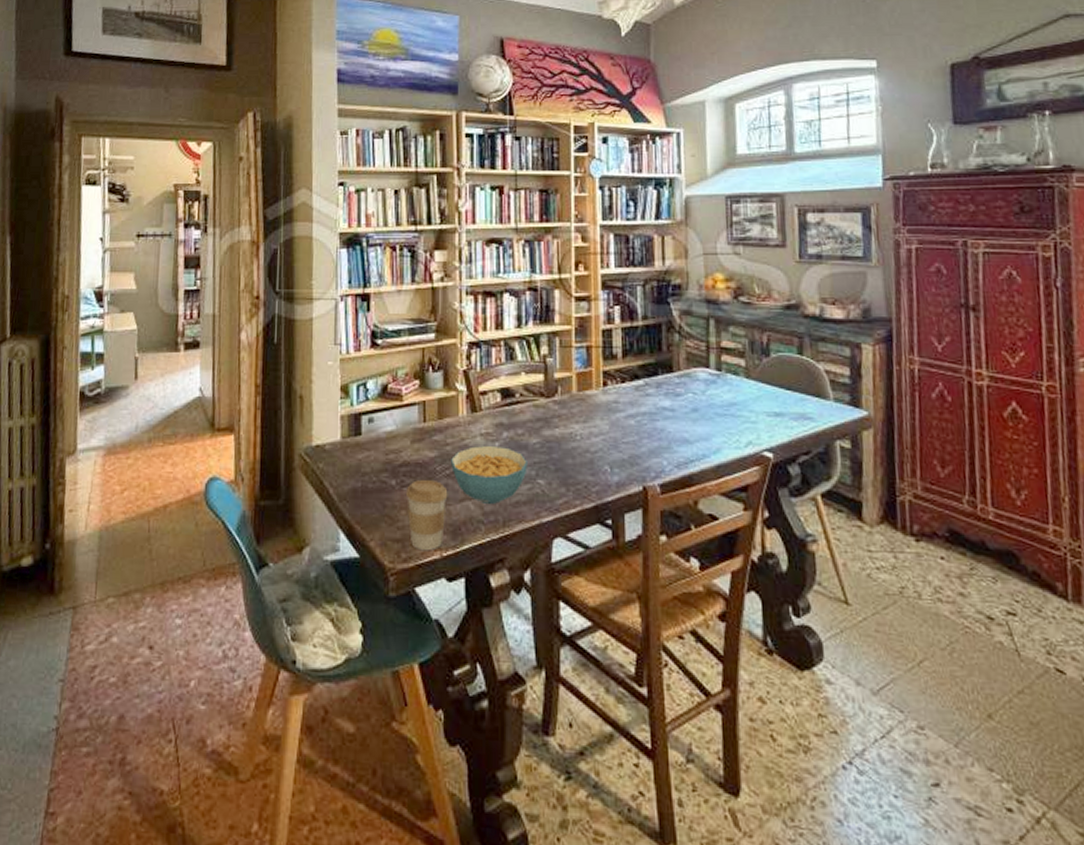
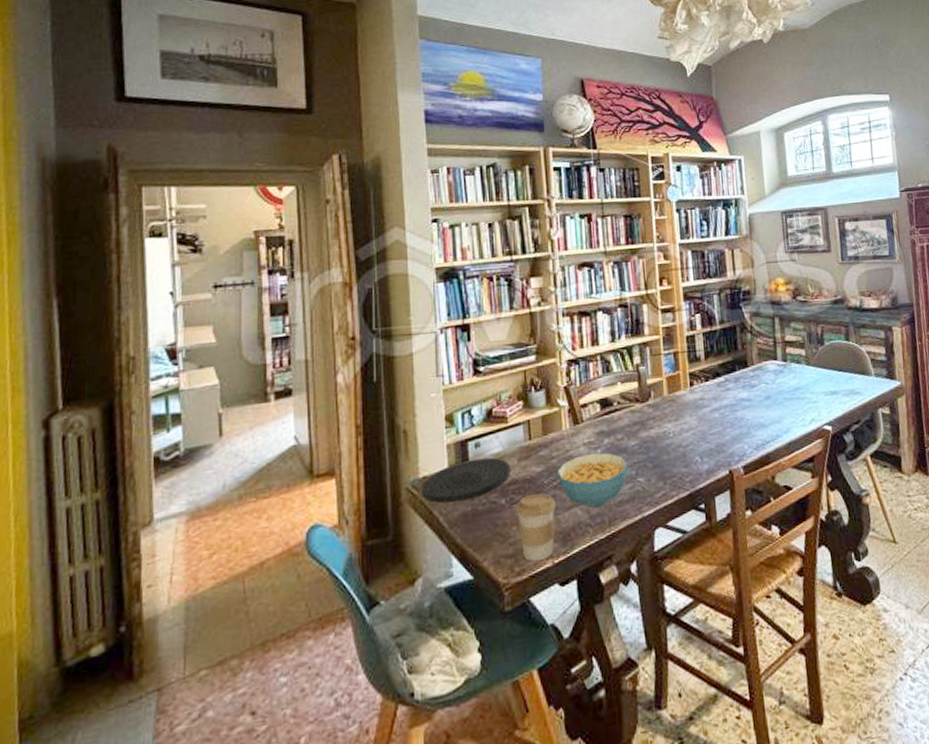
plate: none [314,434,402,475] -> present [421,457,510,503]

